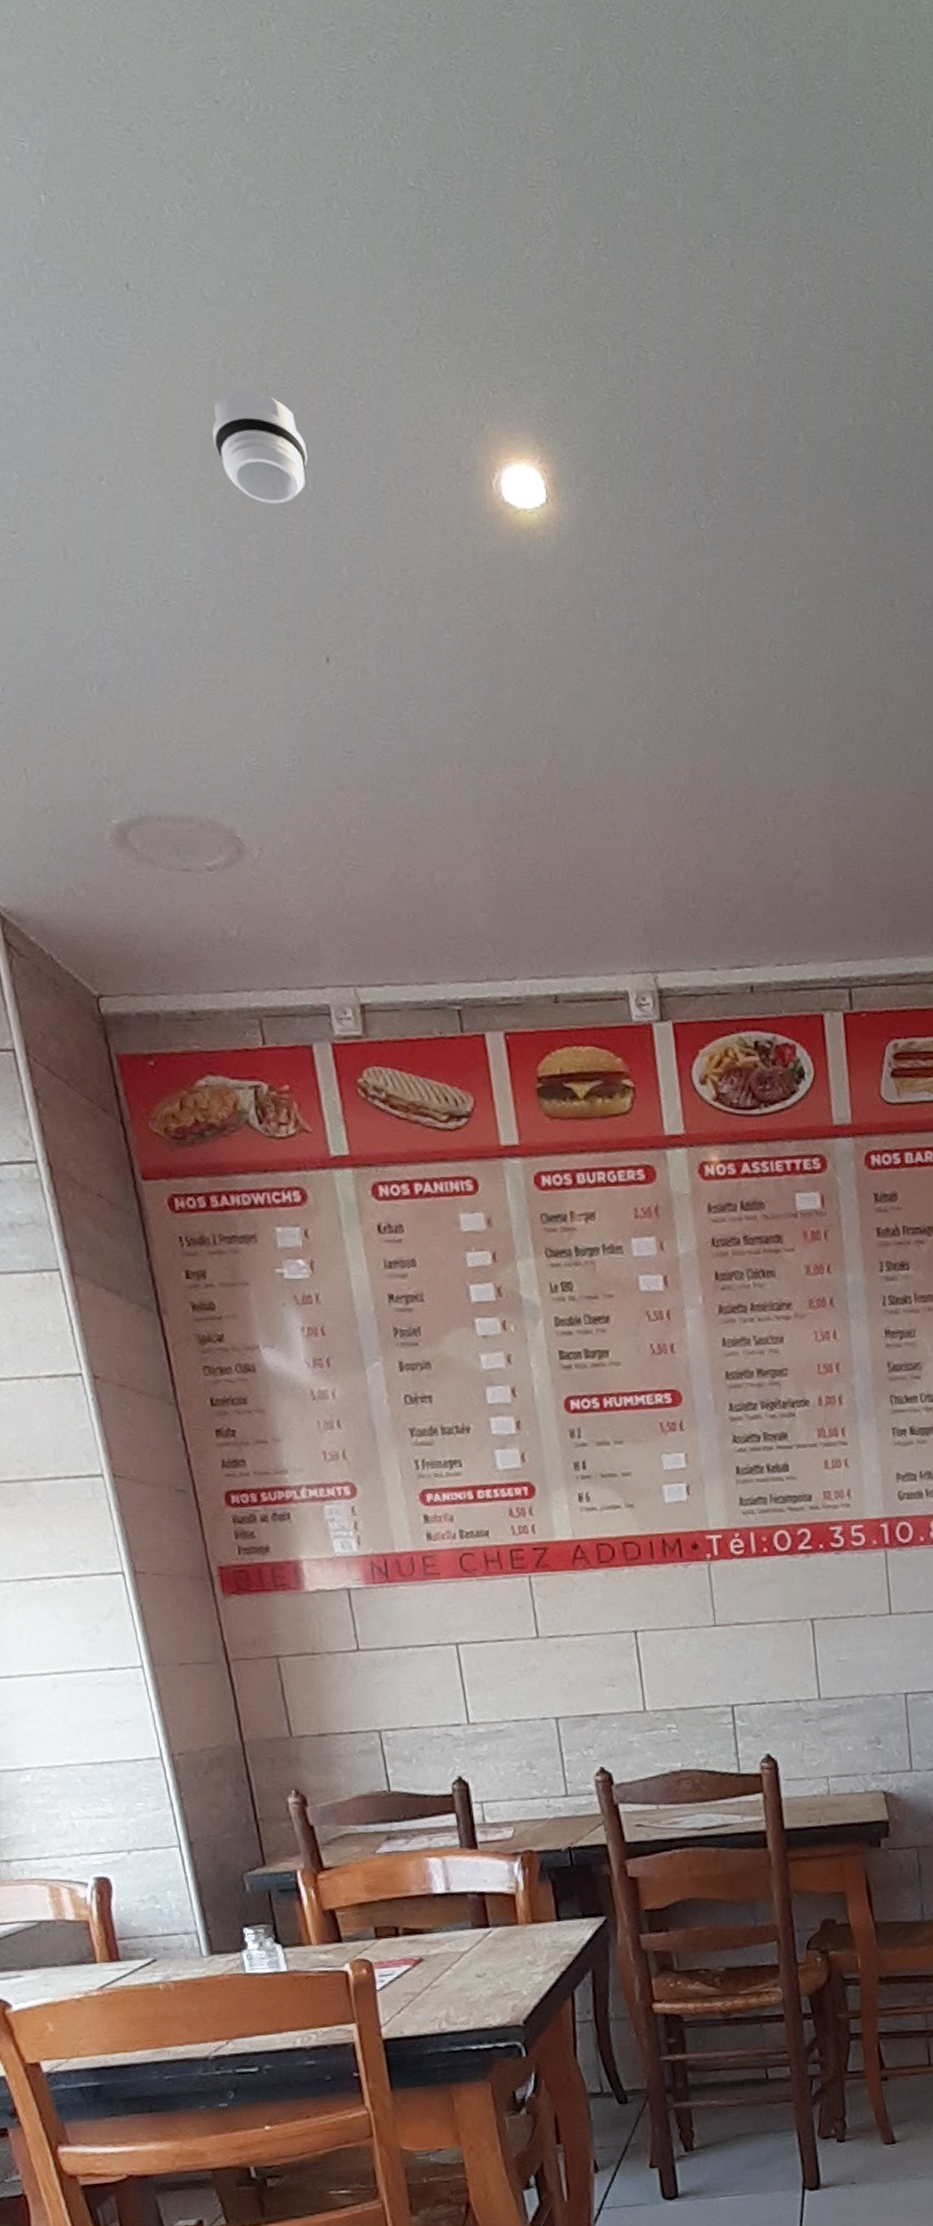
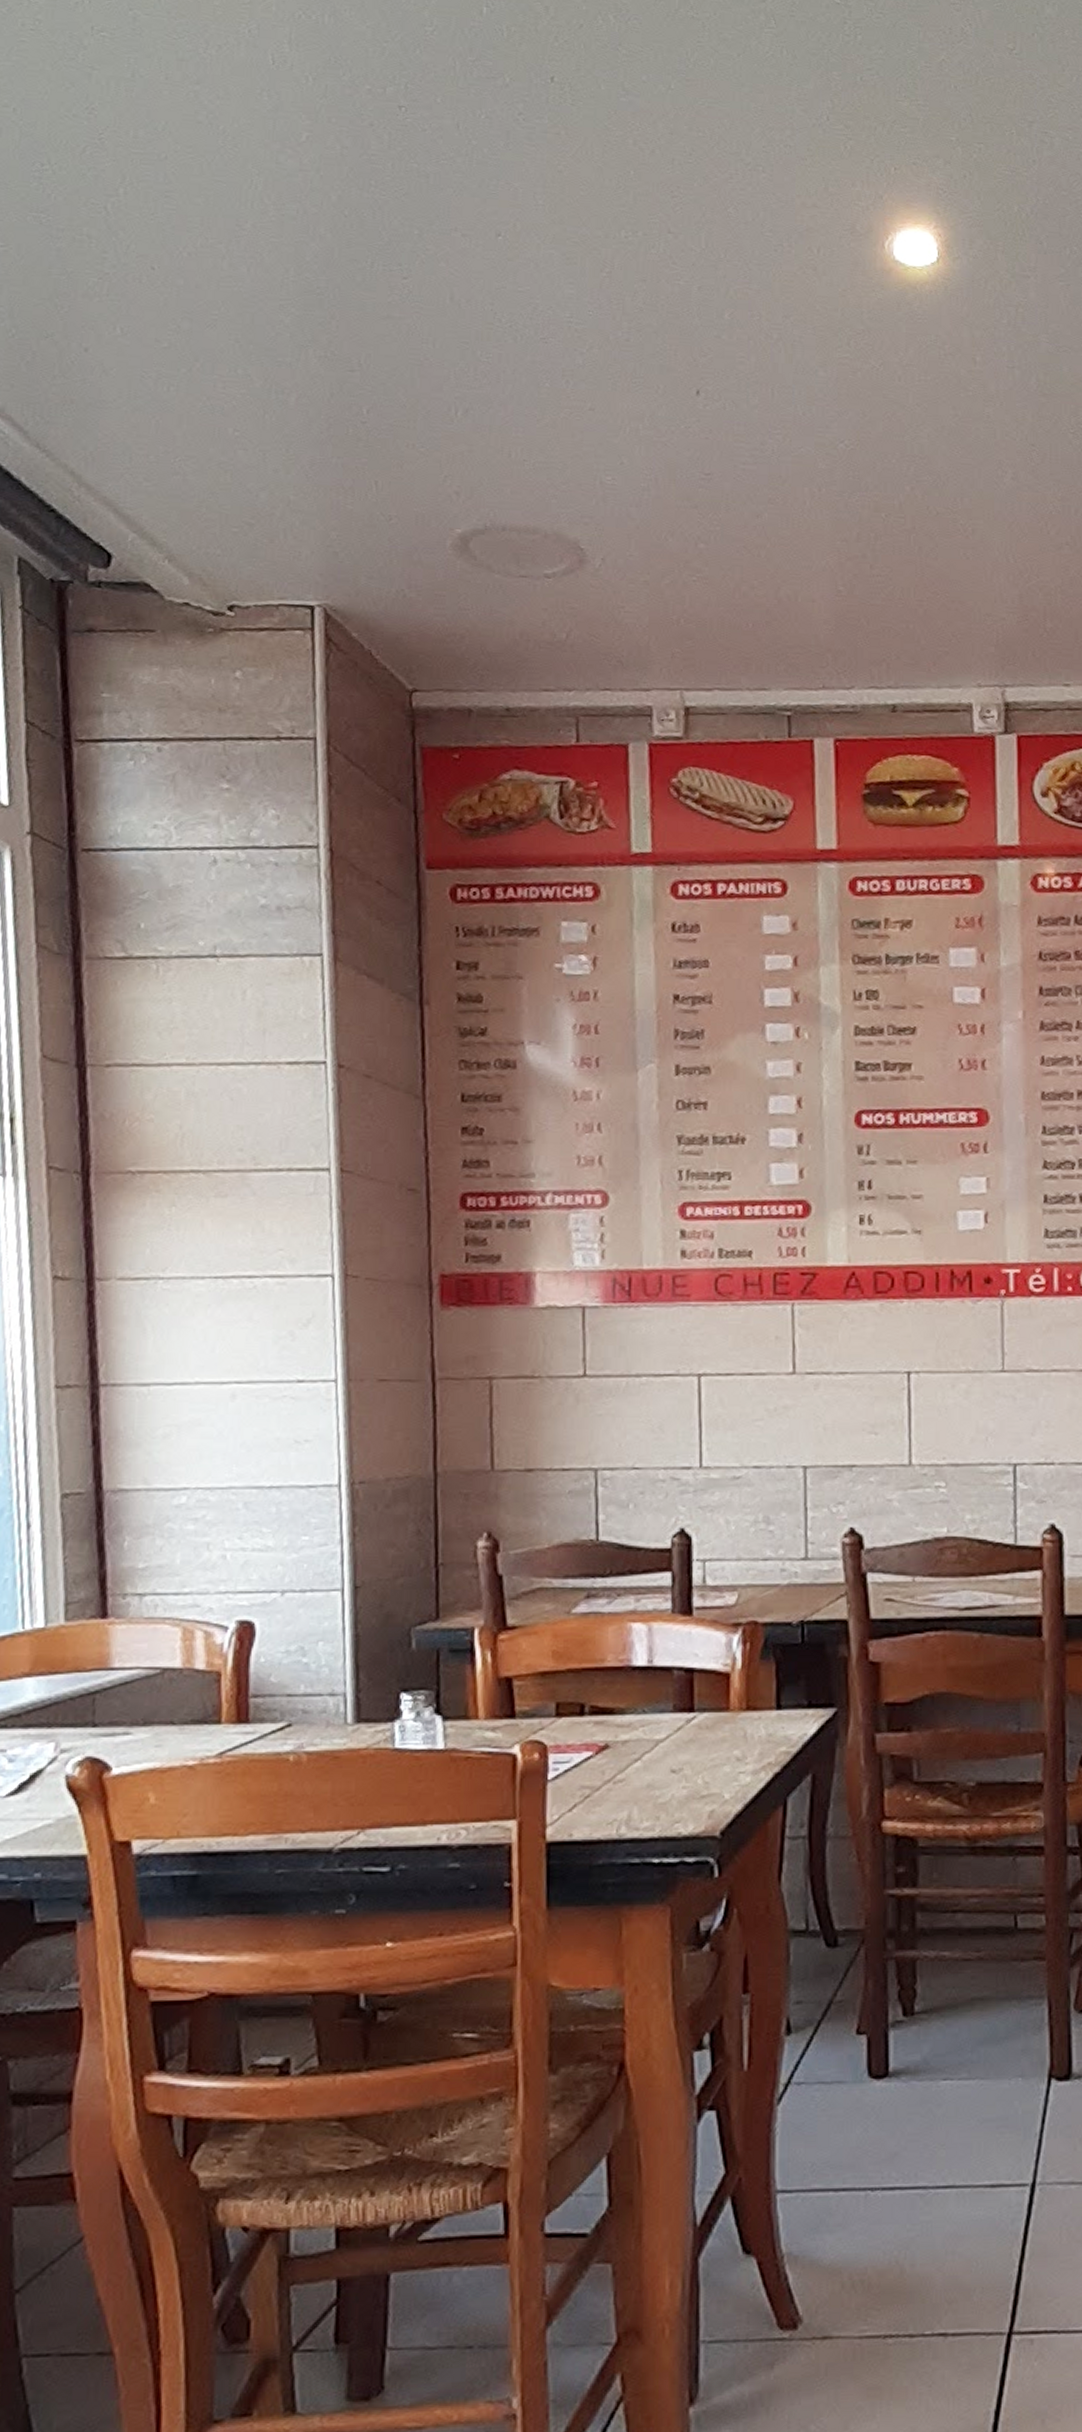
smoke detector: present [212,391,307,504] -> none [614,164,704,259]

